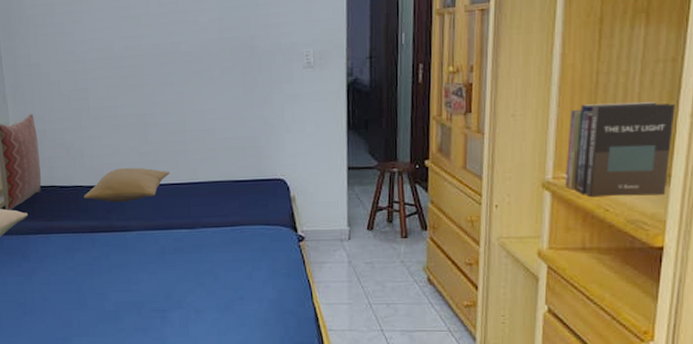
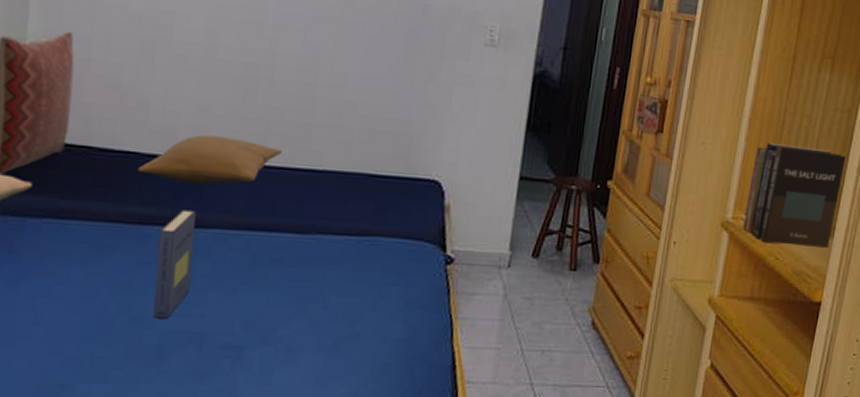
book: none [103,220,127,293] -> present [153,209,196,319]

